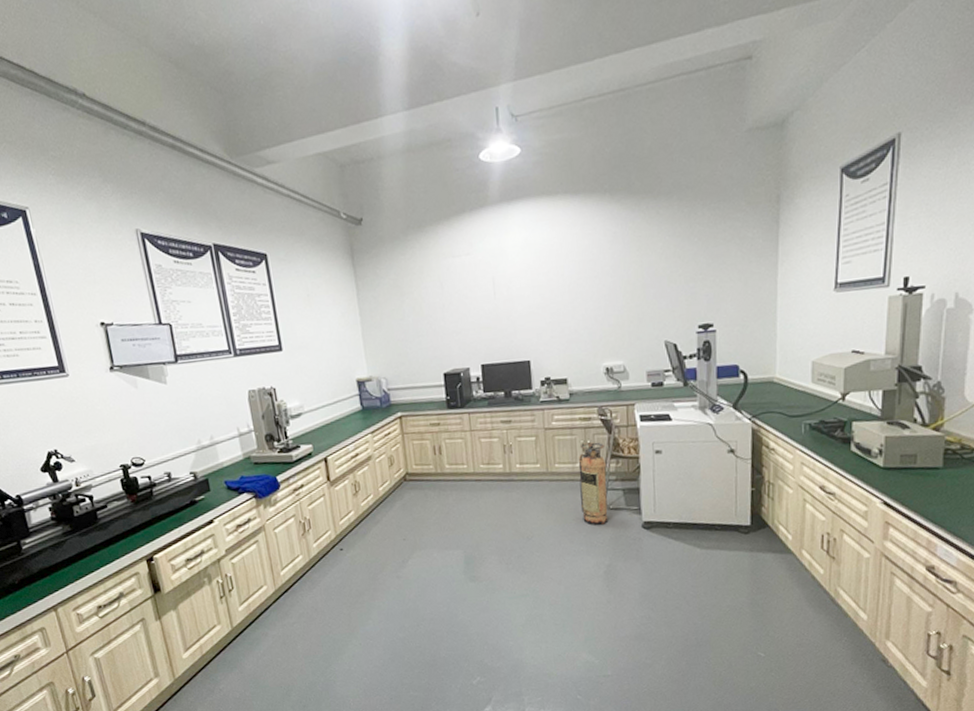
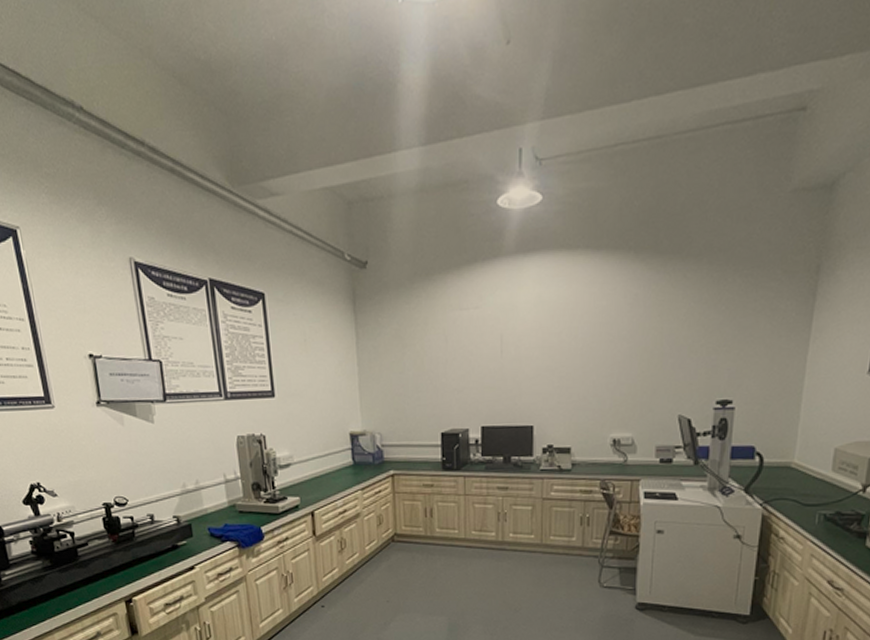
fire extinguisher: present [578,442,609,525] -> none [573,516,605,602]

